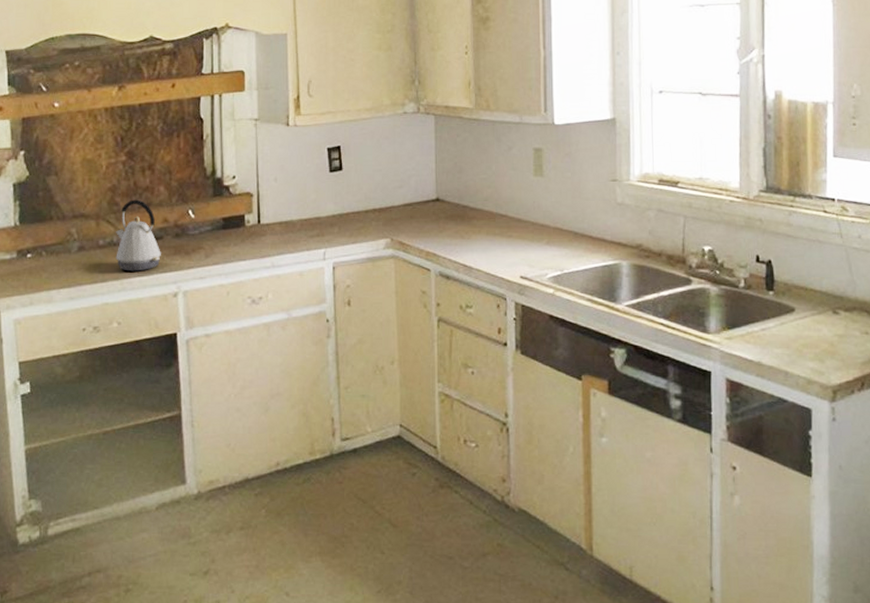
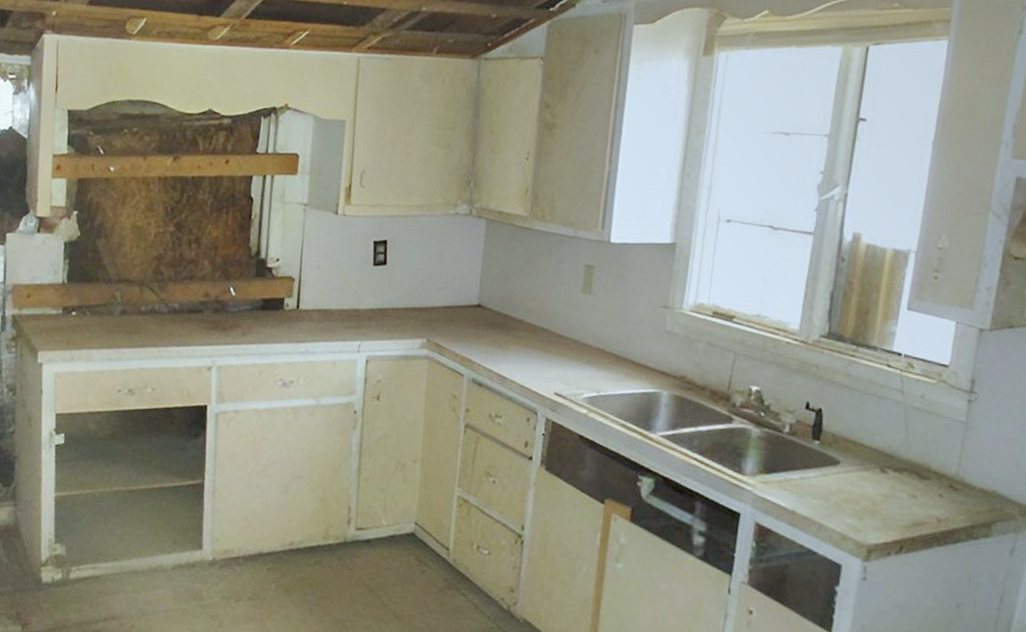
kettle: present [115,199,161,271] -> none [155,270,200,342]

